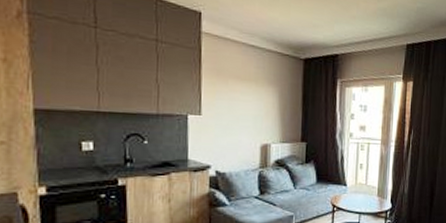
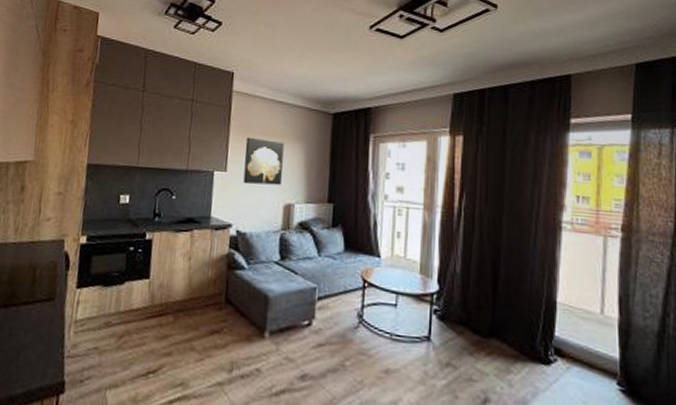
wall art: none [219,80,259,128] -> present [243,137,285,186]

